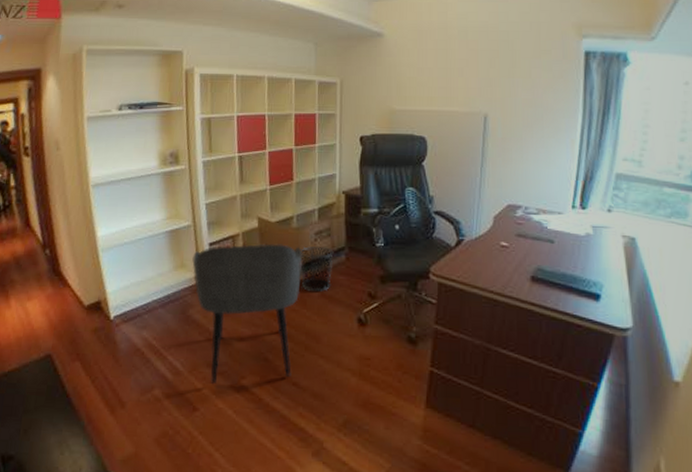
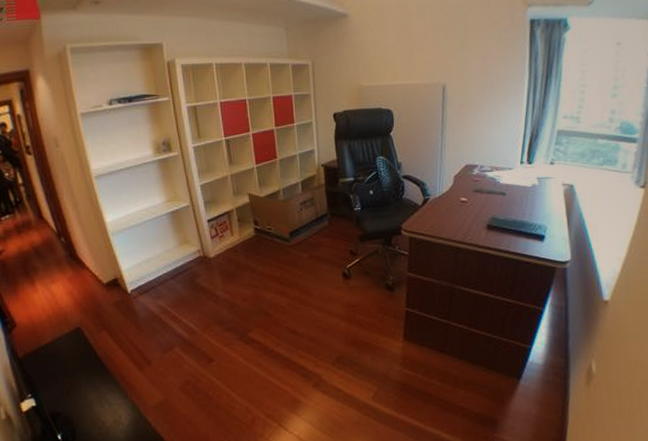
armchair: present [192,243,302,385] -> none [194,215,291,339]
waste bin: present [300,246,334,291] -> none [288,215,318,254]

